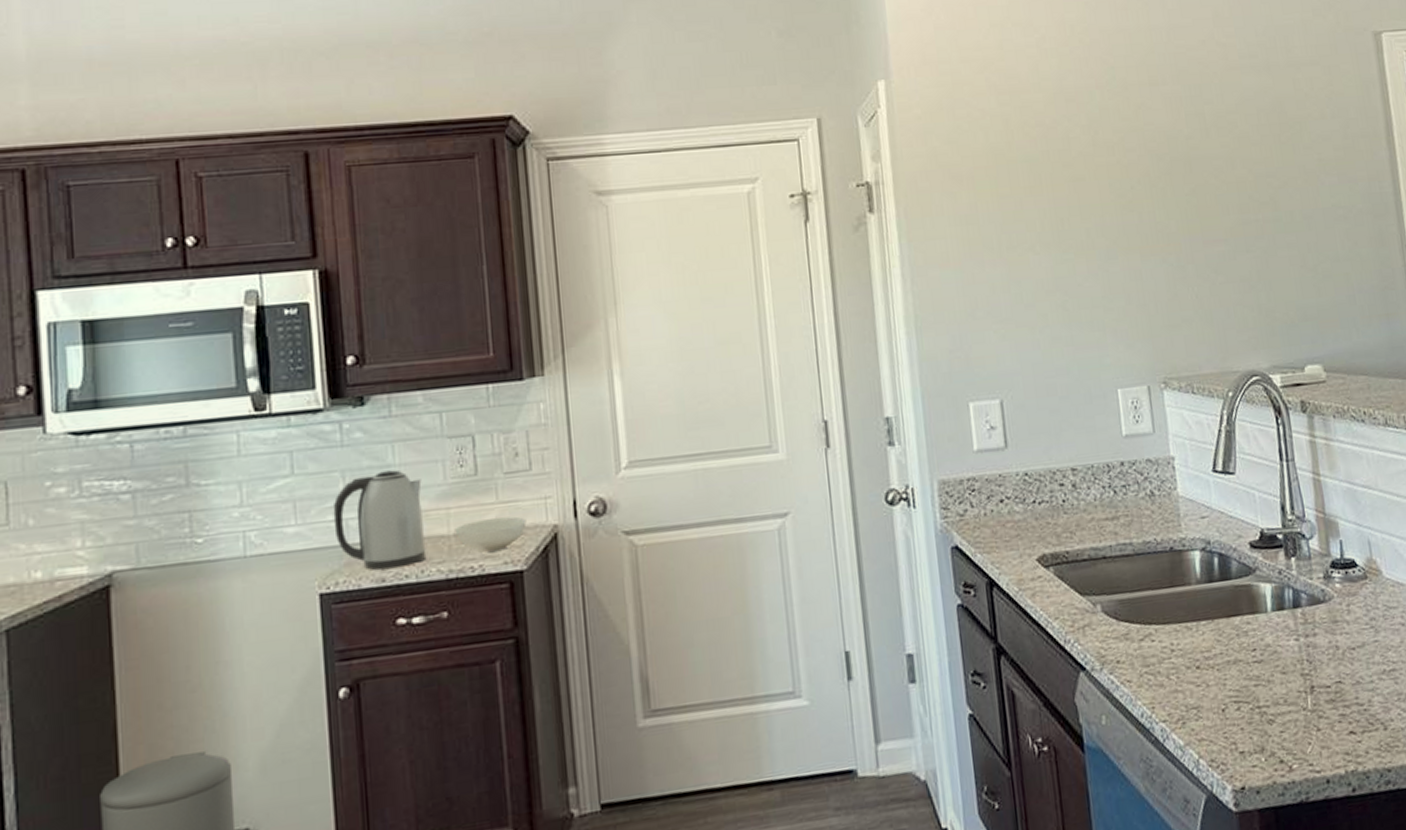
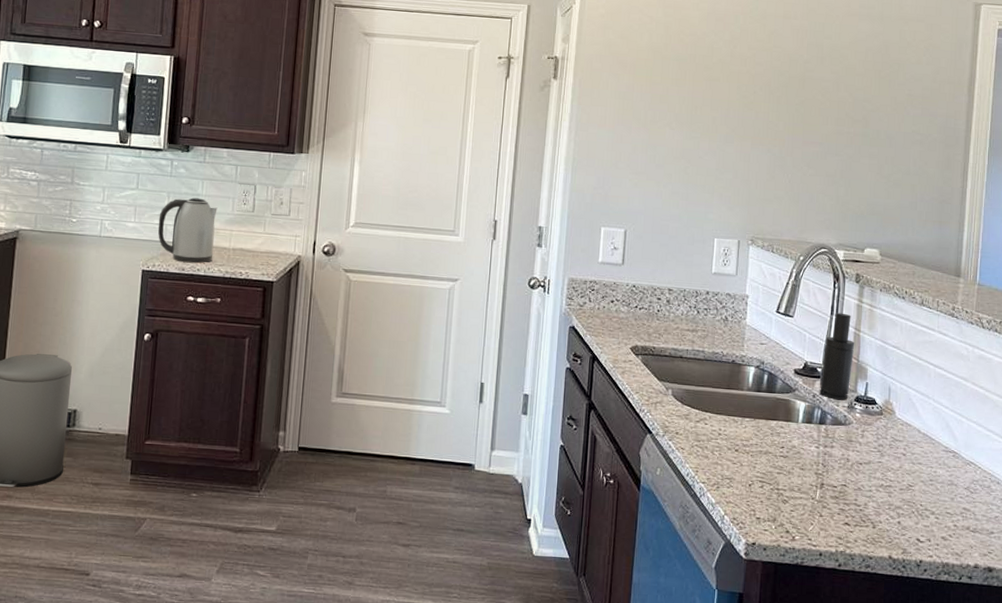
bowl: present [455,516,527,553] -> none [233,242,281,265]
soap dispenser: none [1280,455,1322,571] -> present [820,312,855,401]

